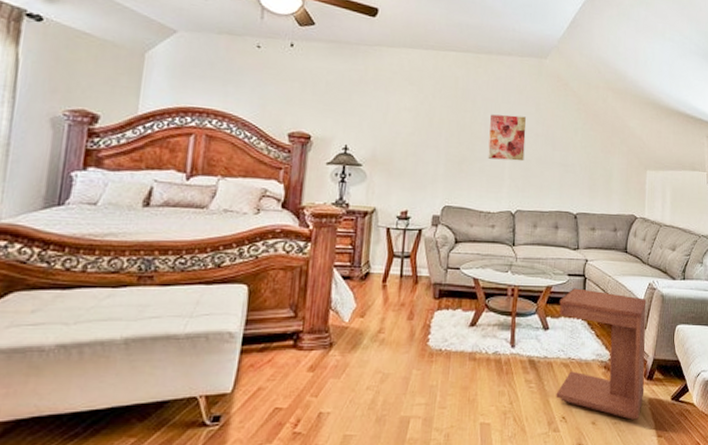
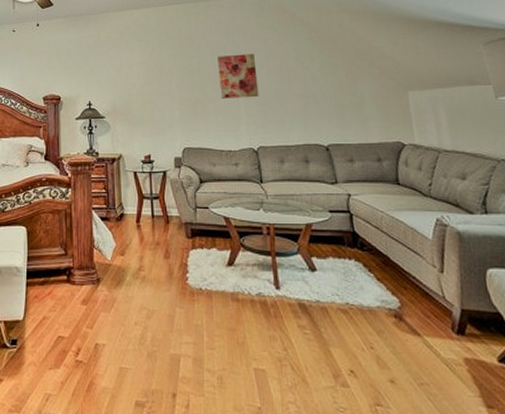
side table: present [556,288,647,420] -> none [323,226,456,383]

